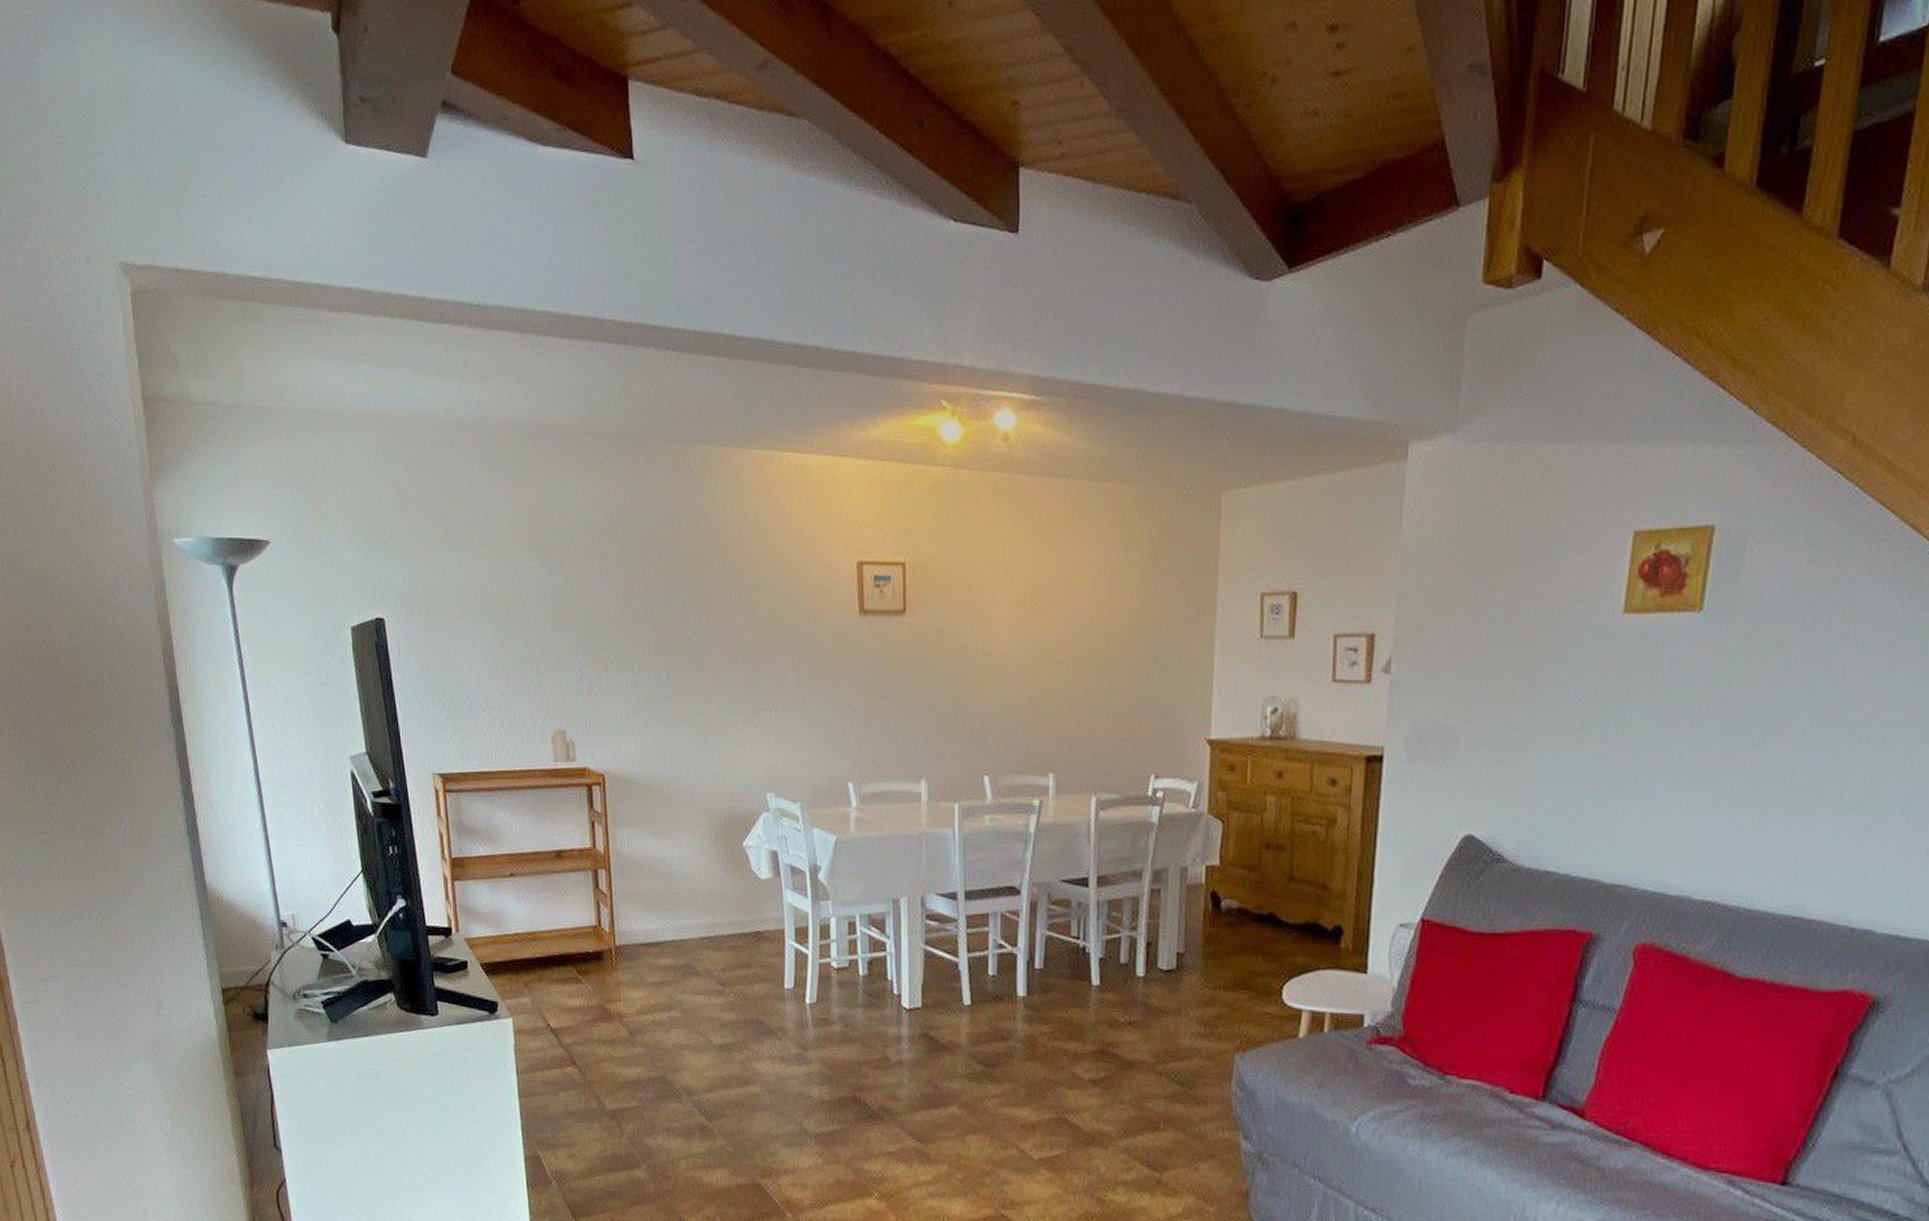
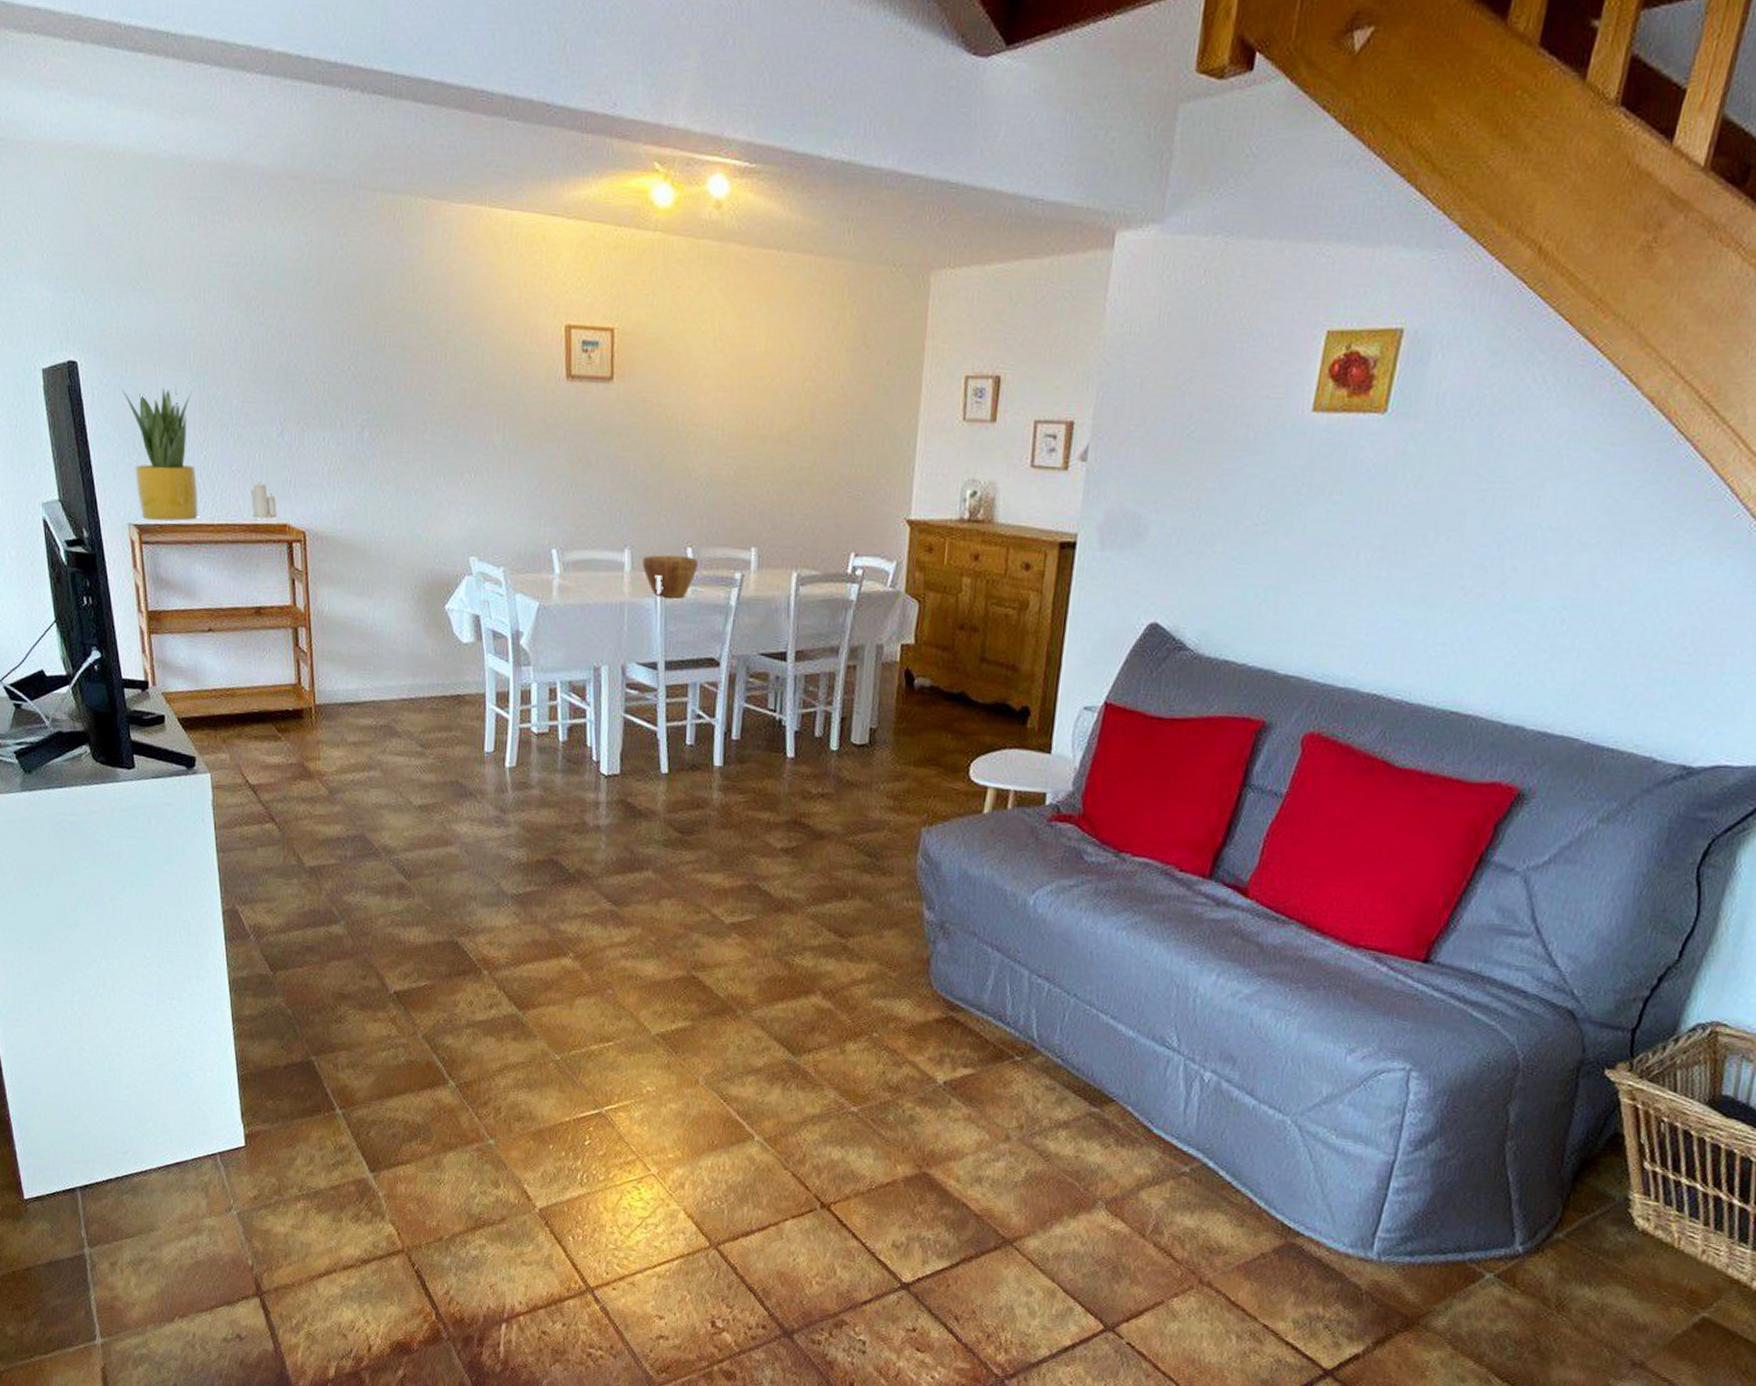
planter: none [428,637,500,770] -> present [123,386,198,521]
bowl: none [939,784,996,827] -> present [642,555,698,598]

